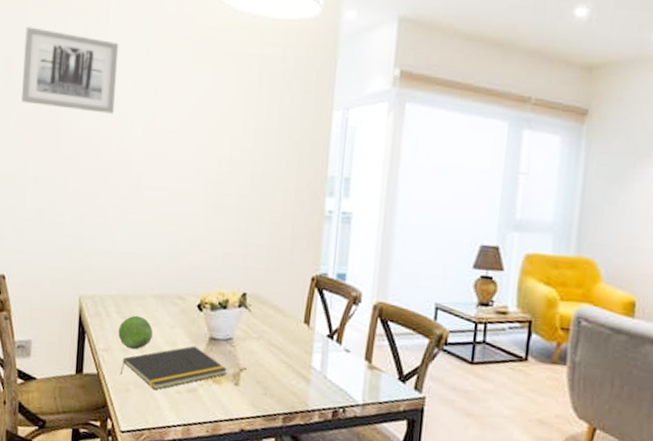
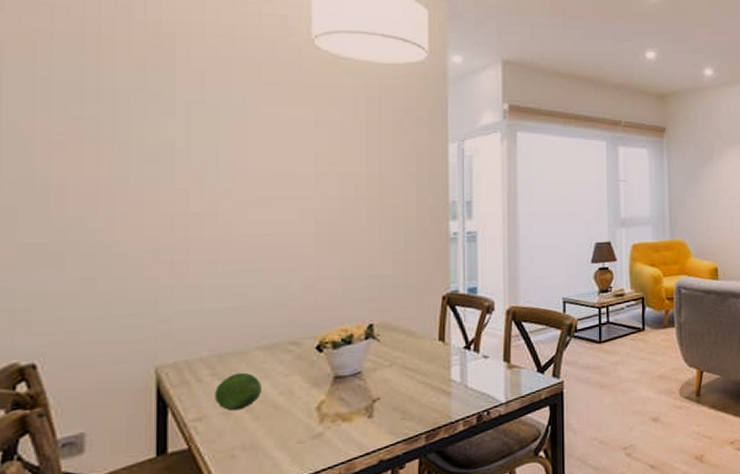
wall art: present [21,27,119,114] -> none [51,76,192,164]
notepad: present [119,345,227,391] -> none [220,389,358,448]

